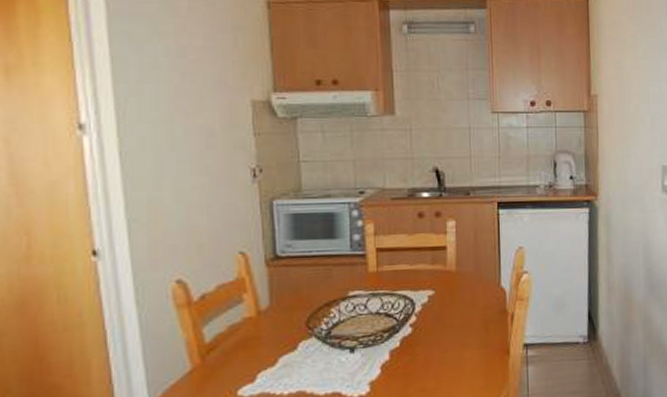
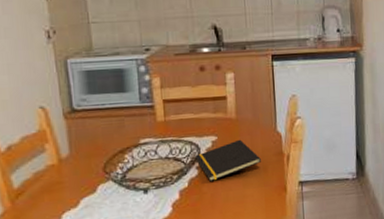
notepad: none [409,295,482,341] -> present [195,139,261,182]

